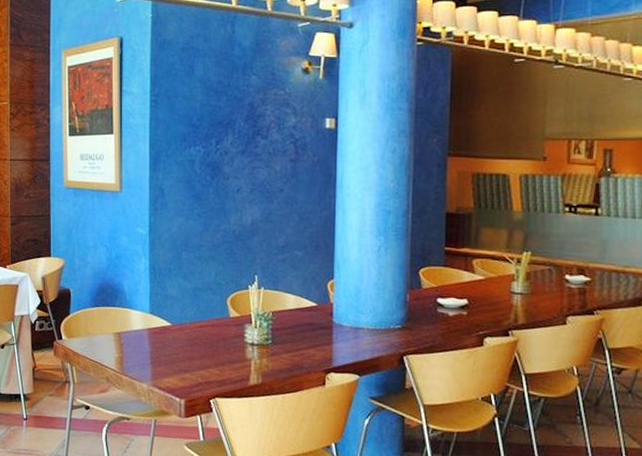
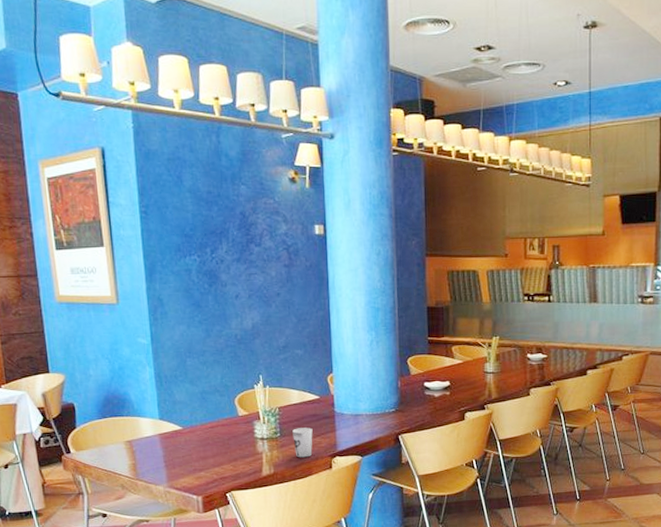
cup: none [285,336,307,370] -> present [292,427,313,458]

